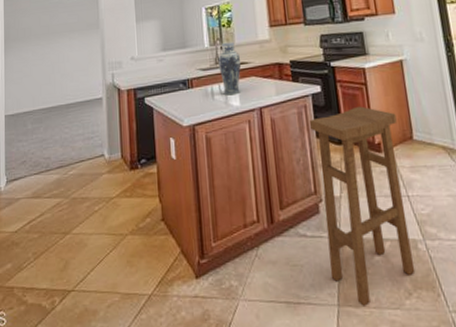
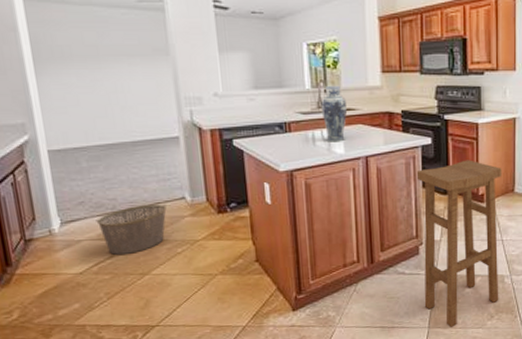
basket: none [33,161,90,214] -> present [96,203,168,256]

